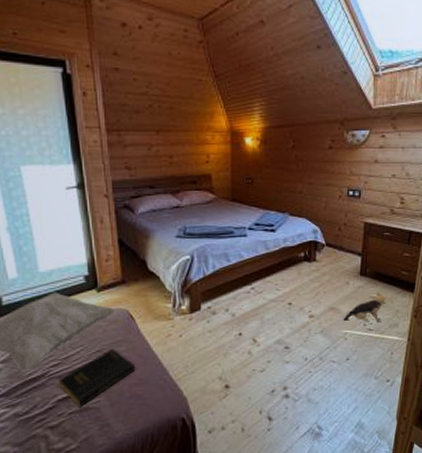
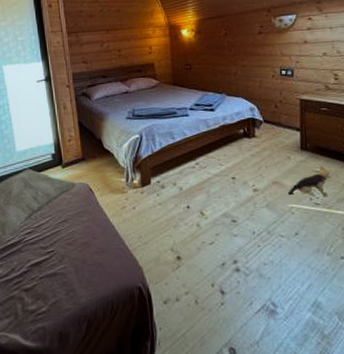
book: present [59,348,136,407] -> none [32,218,96,272]

